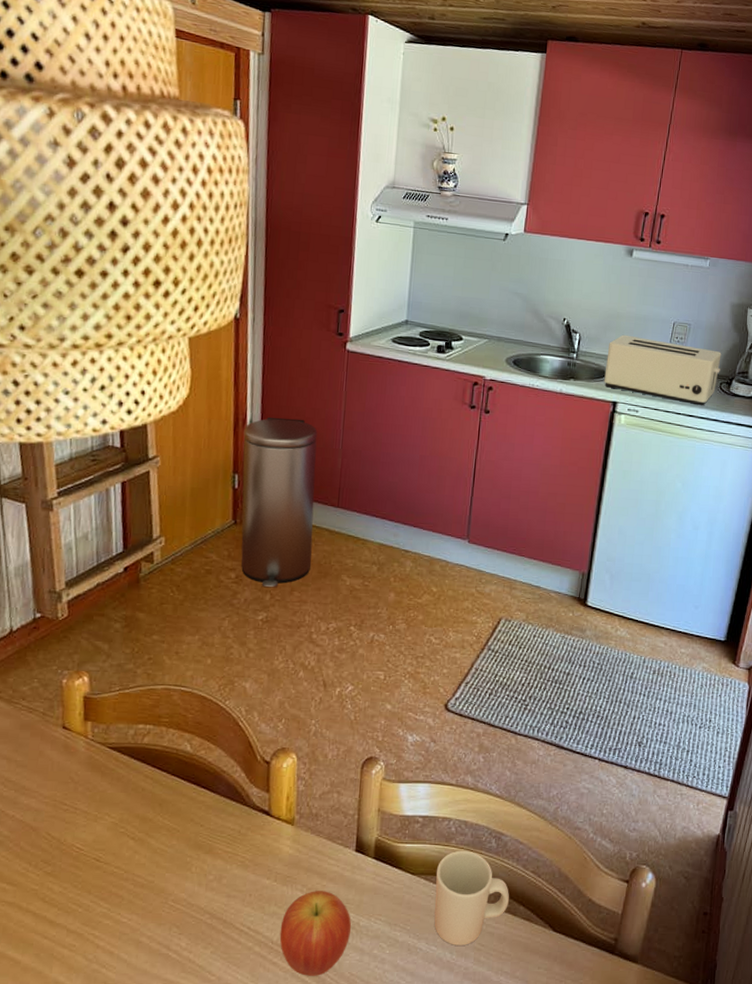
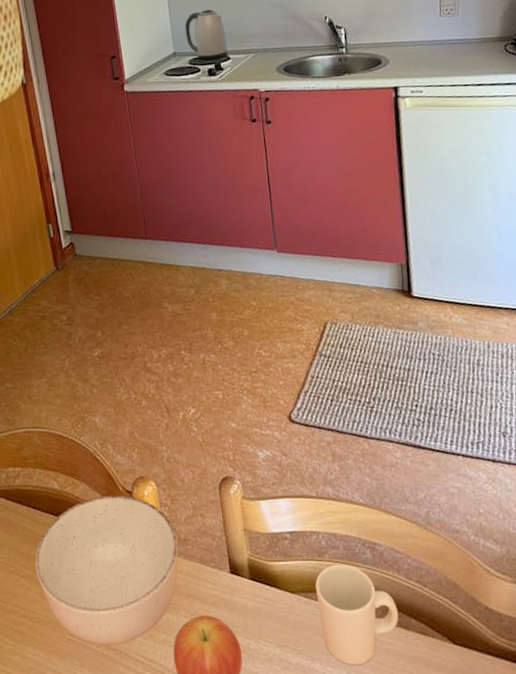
bowl: none [148,763,309,915] -> present [34,495,179,646]
pedal bin: present [241,417,318,588] -> none [49,163,133,325]
kettle: none [422,283,464,337] -> present [184,9,228,61]
toaster: present [604,334,722,406] -> none [376,13,502,75]

